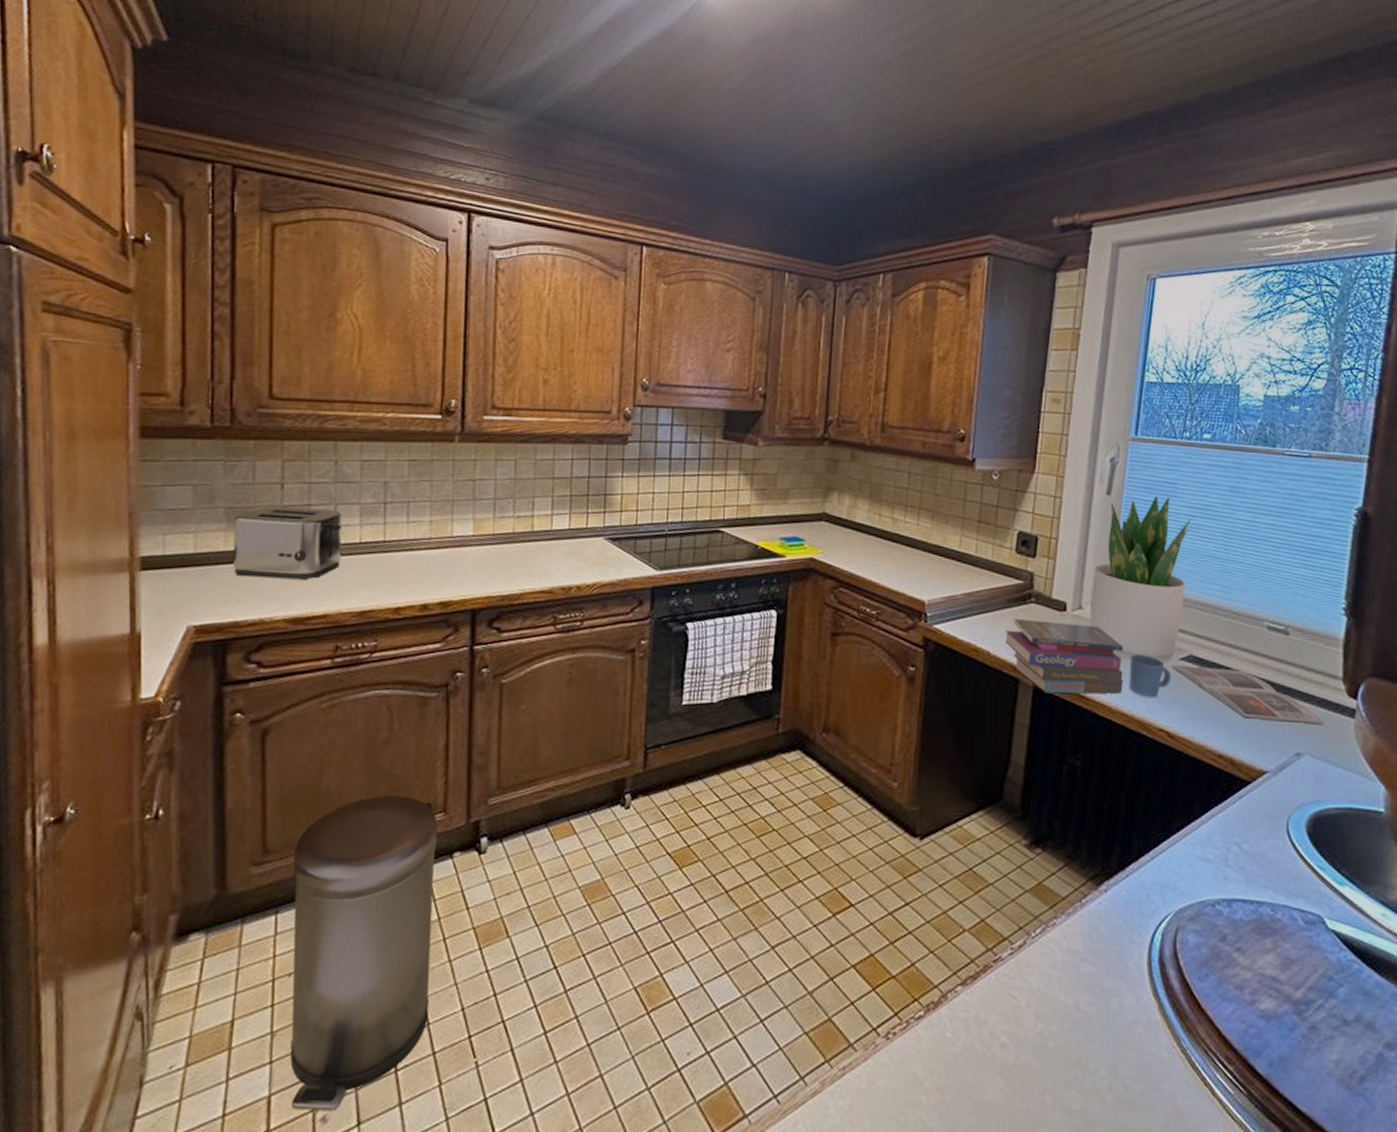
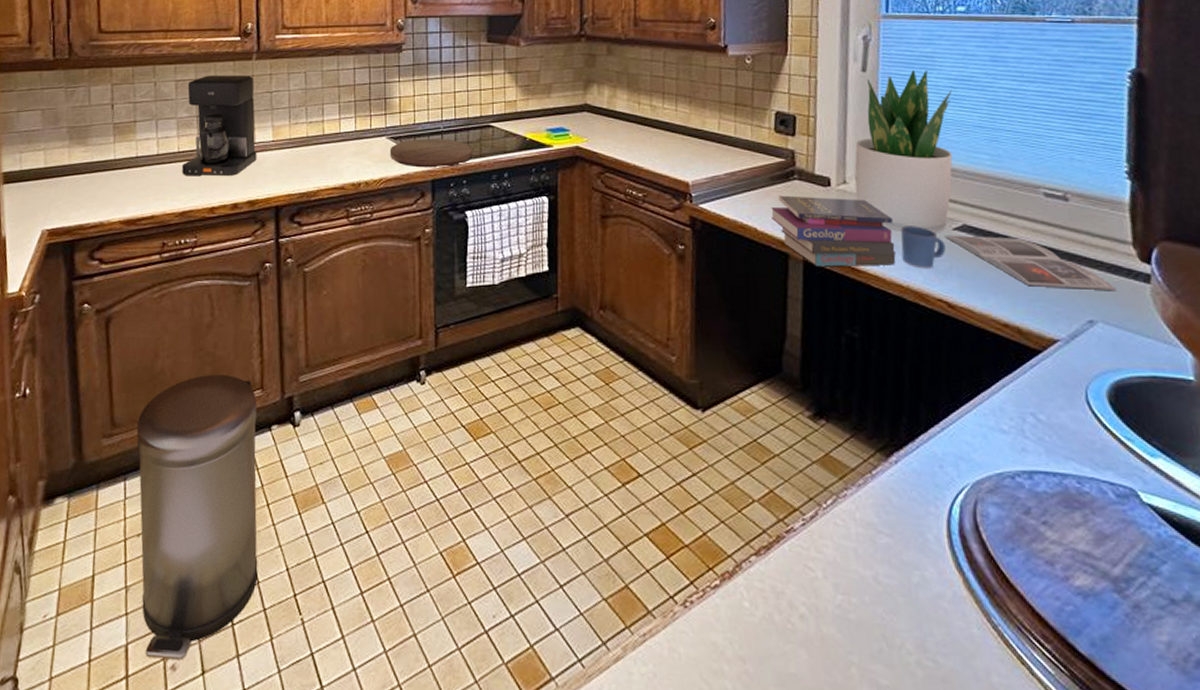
toaster: present [232,506,343,580] -> none [74,123,164,186]
coffee maker: none [363,457,455,574] -> present [182,75,257,177]
cutting board: none [606,541,698,574] -> present [389,138,472,168]

